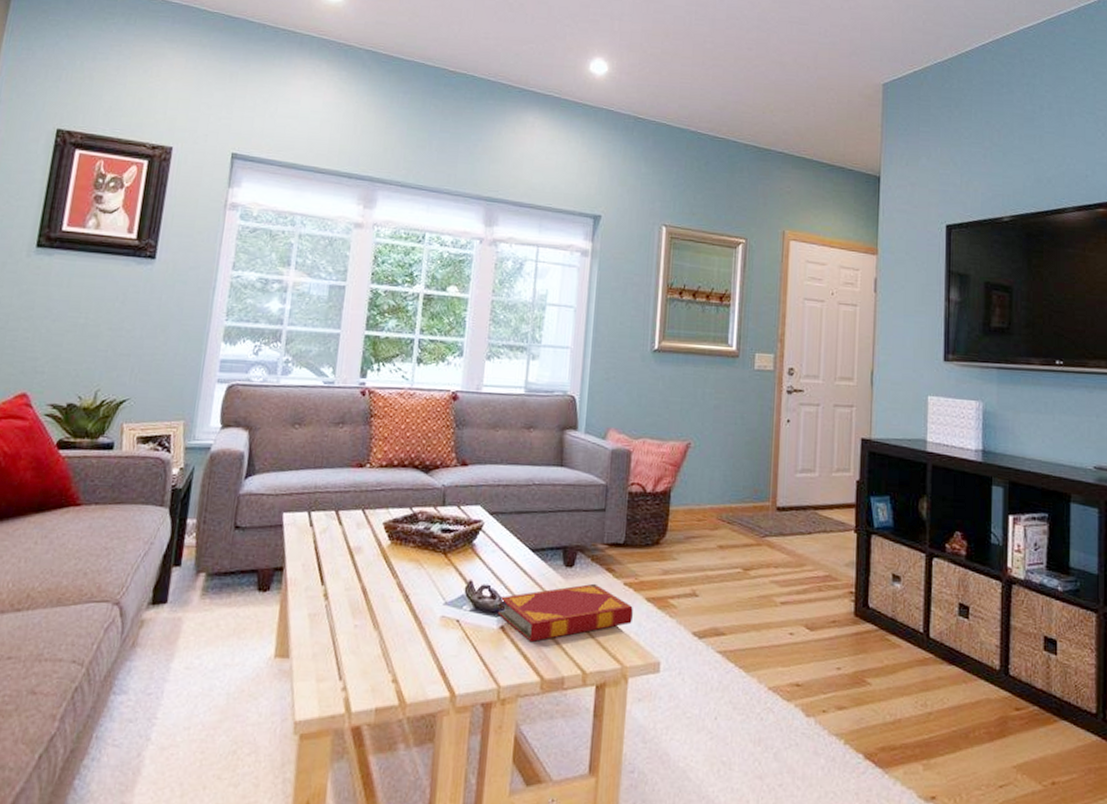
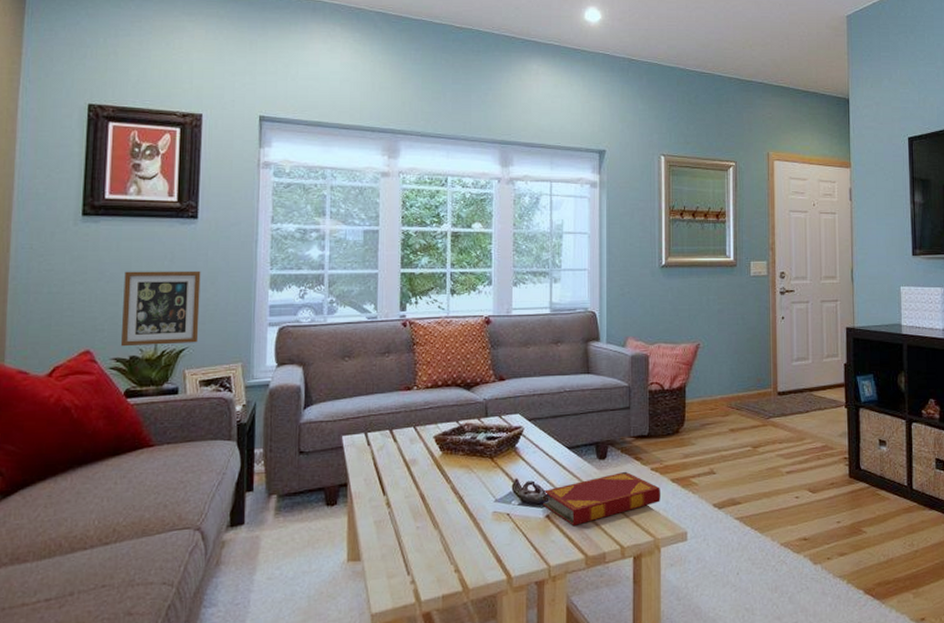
picture frame: none [59,310,152,395] -> present [120,270,201,347]

